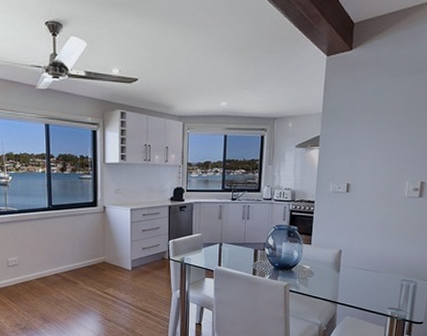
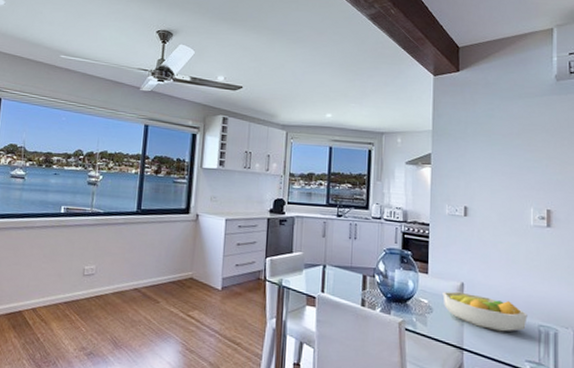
fruit bowl: none [323,257,393,287] -> present [443,291,528,332]

